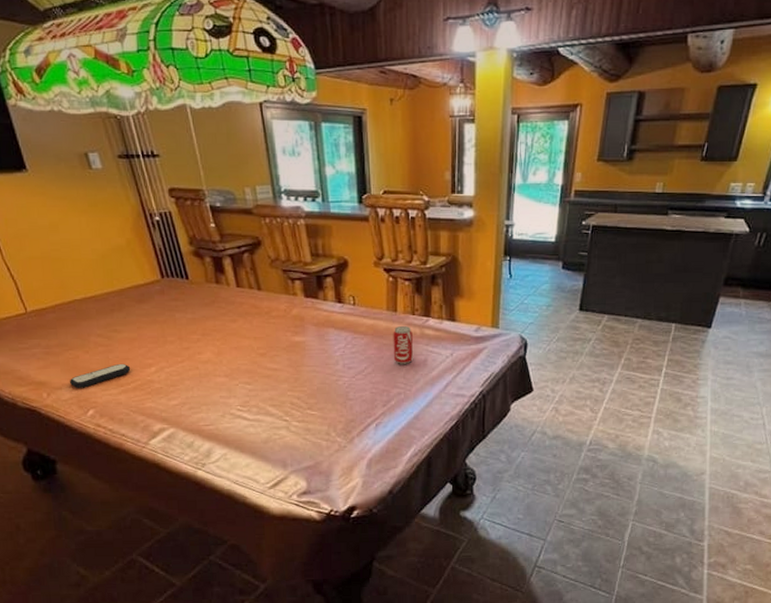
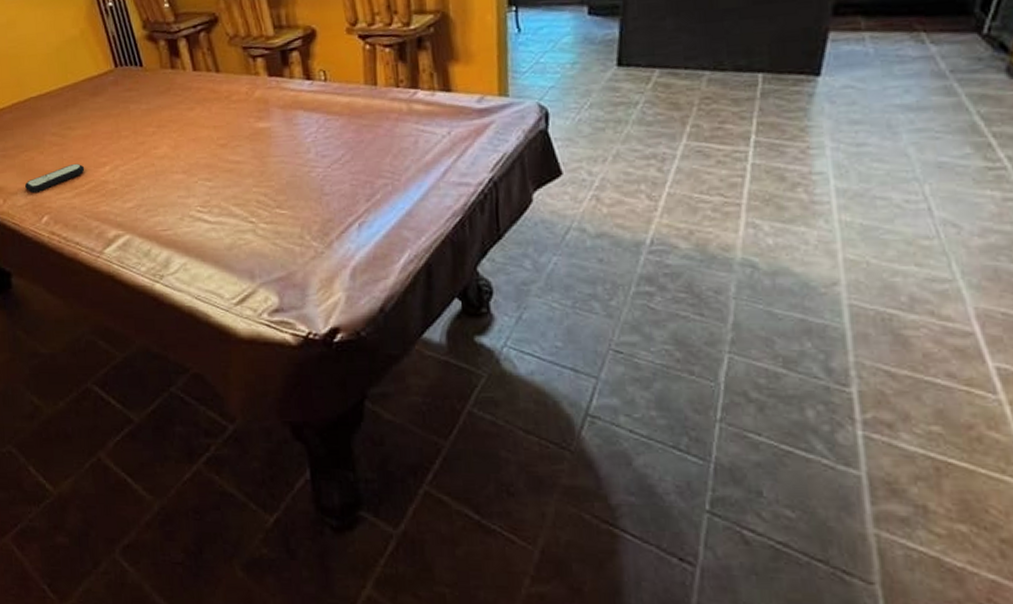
beverage can: present [393,325,414,364] -> none [374,101,402,149]

